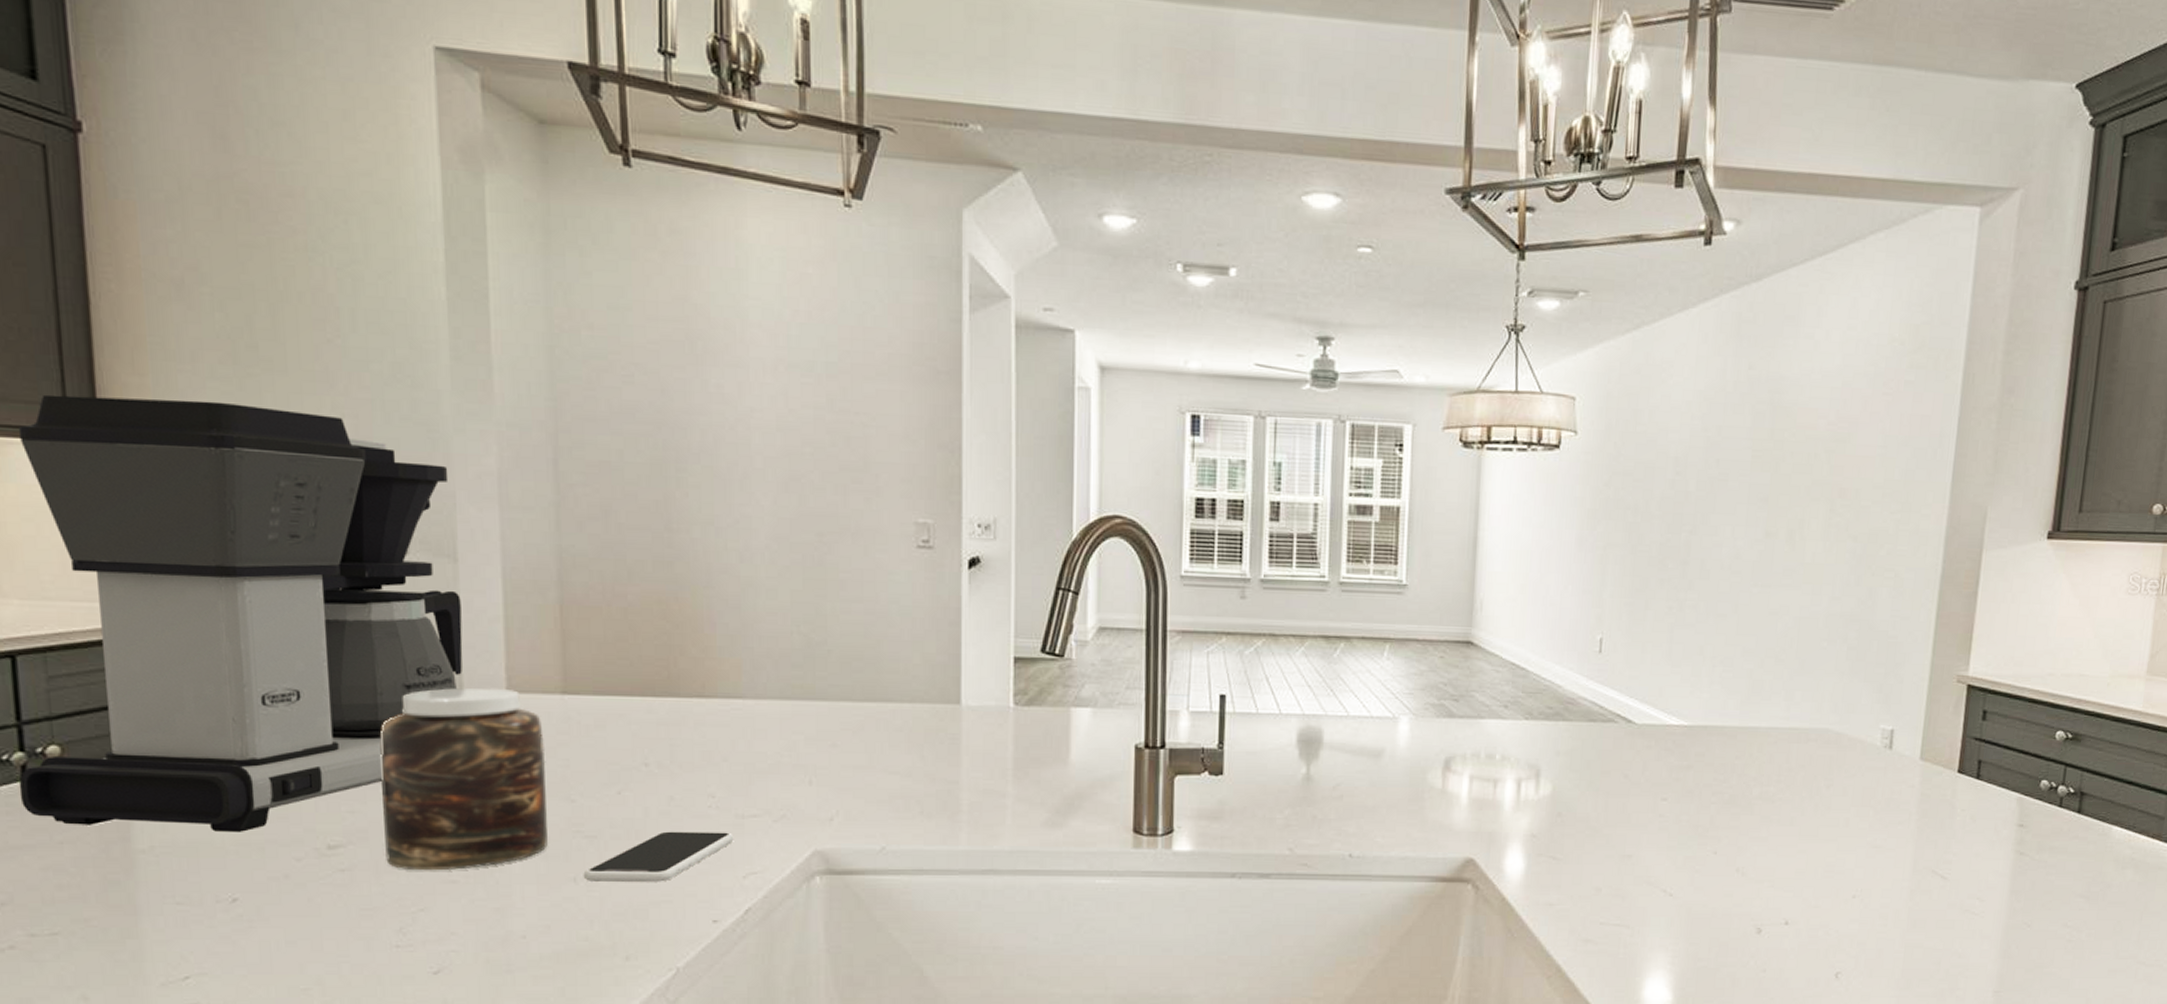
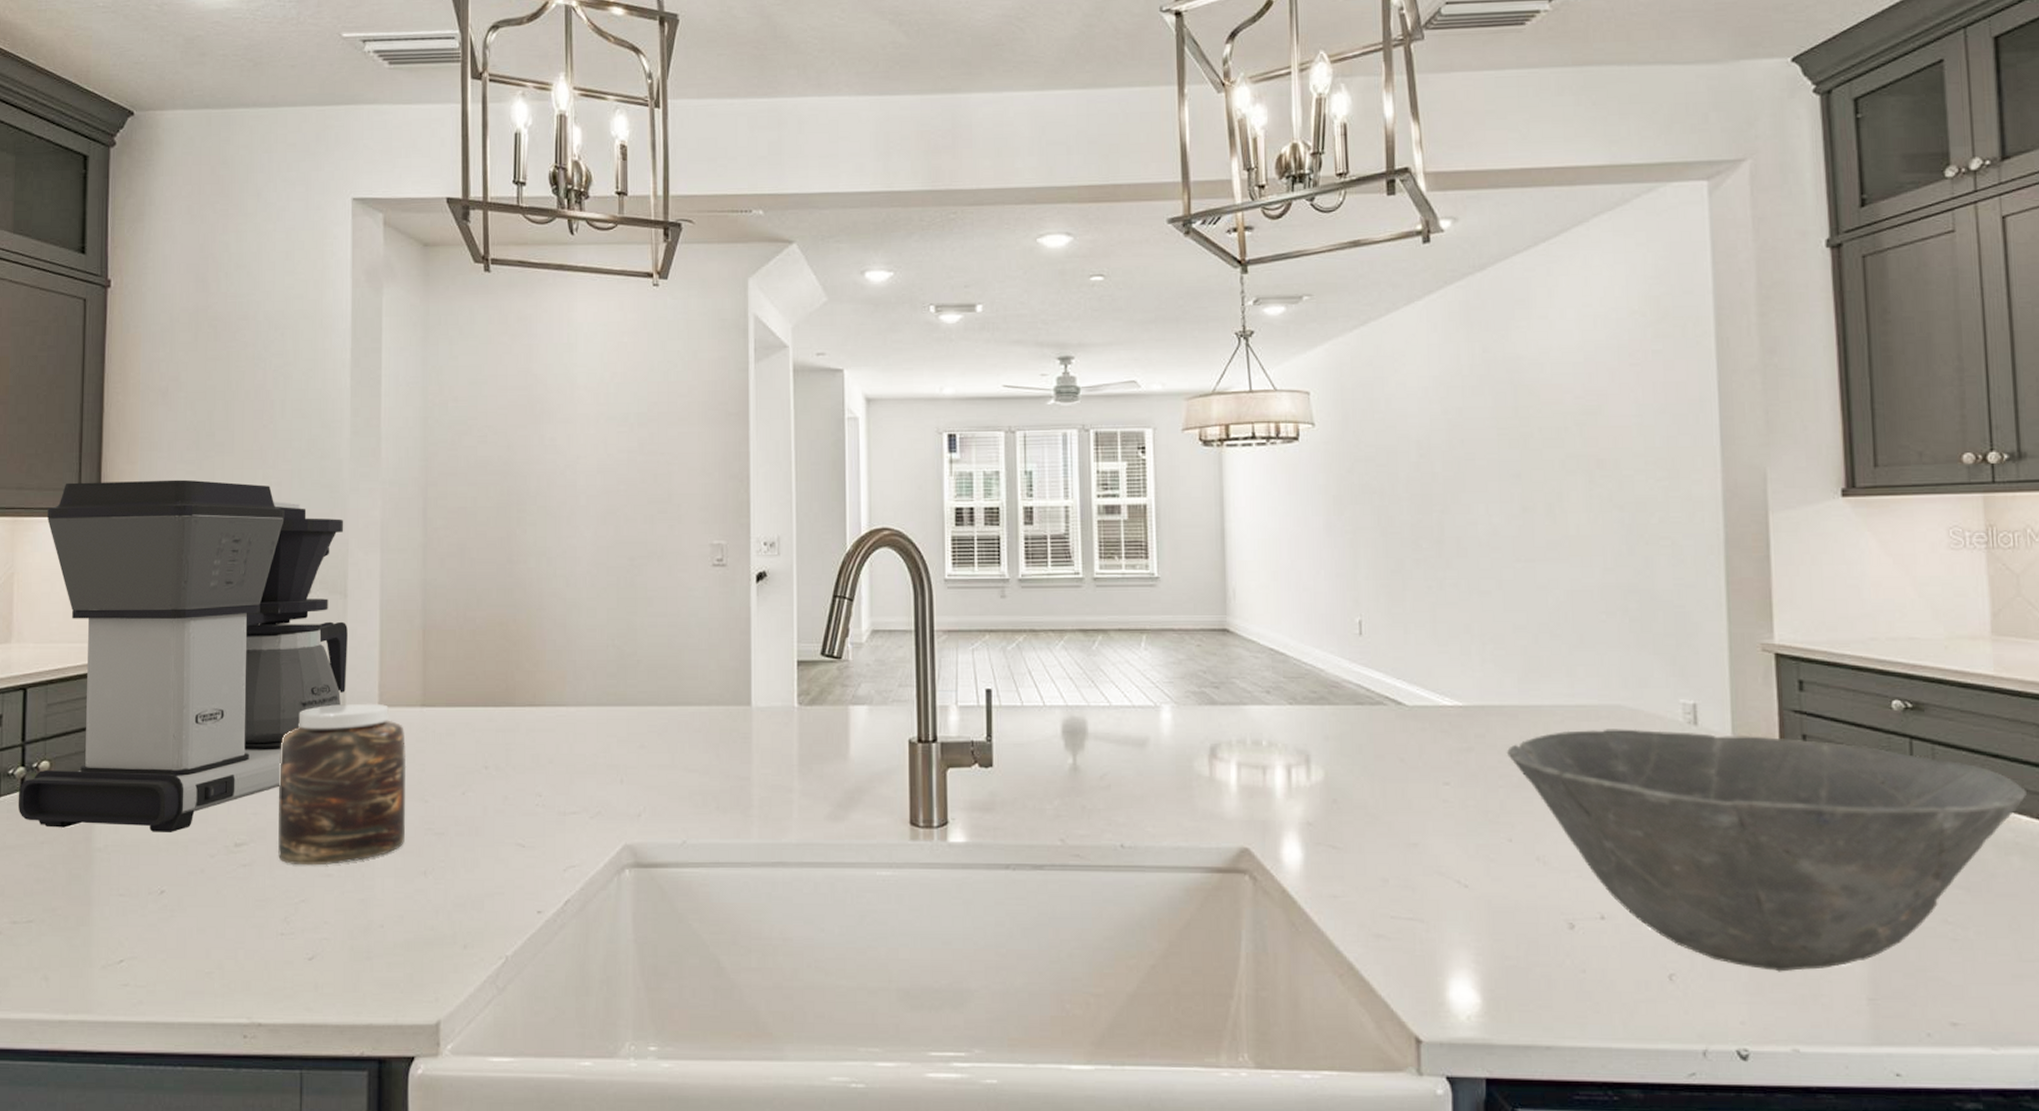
smartphone: present [583,831,734,882] -> none [432,828,557,875]
bowl: none [1721,751,2148,970] -> present [1506,729,2027,972]

